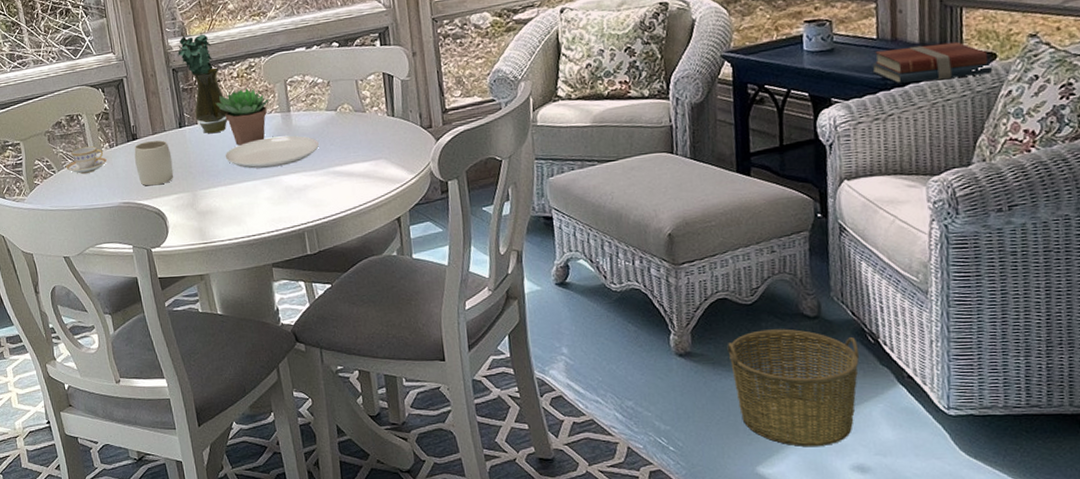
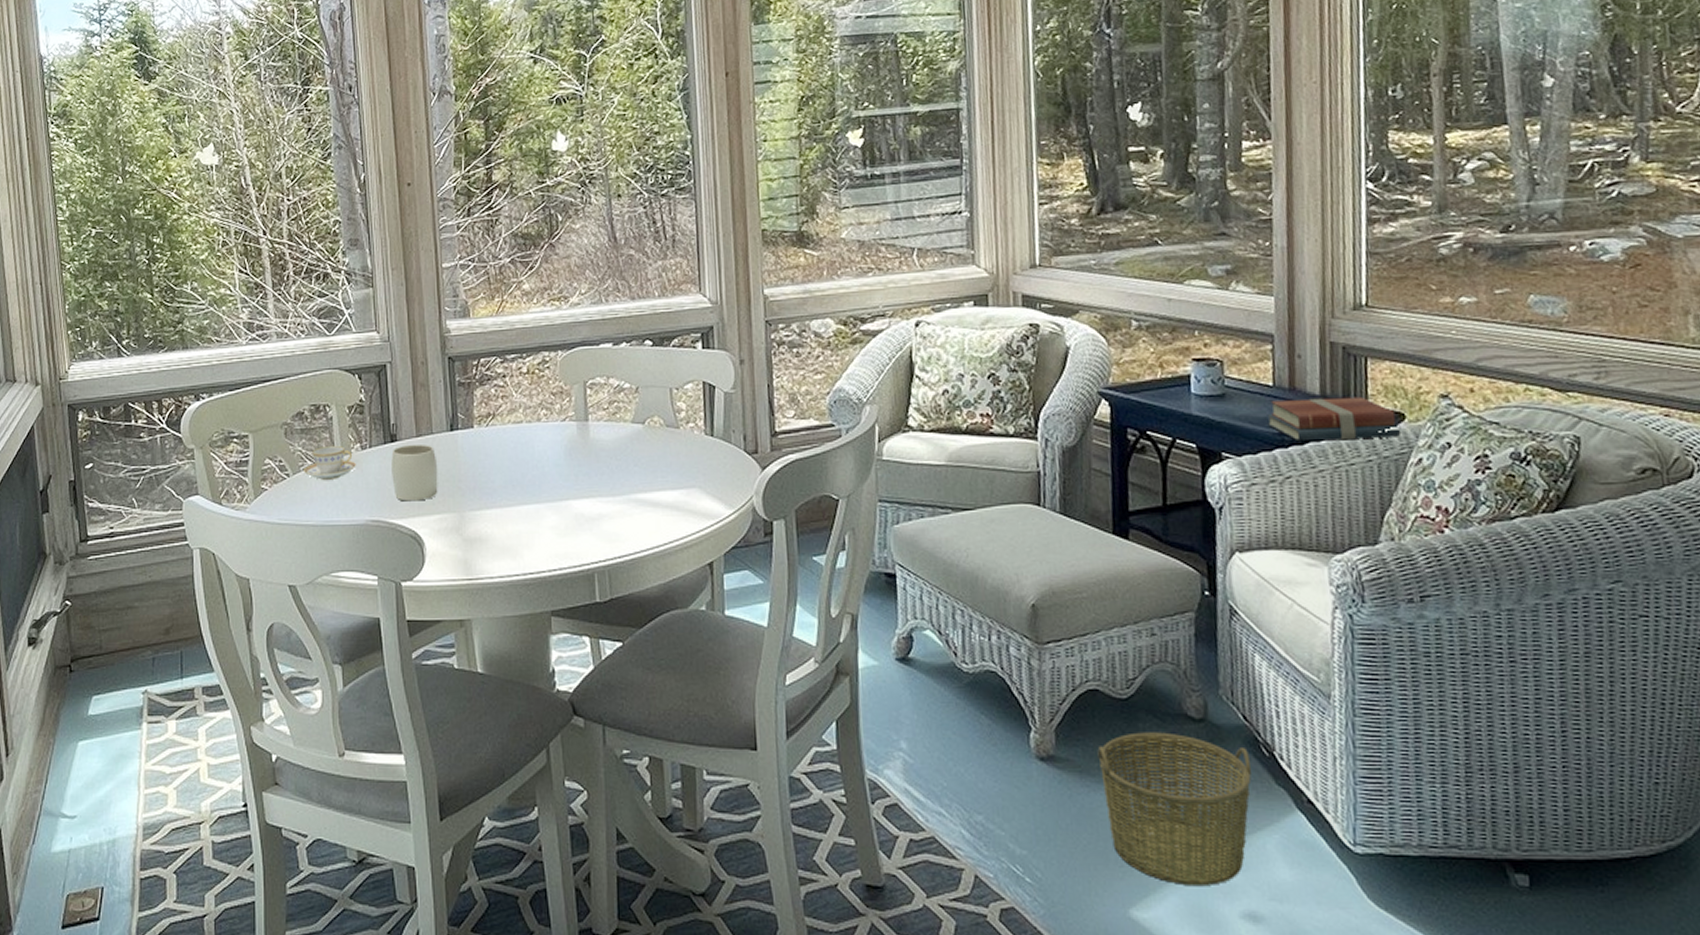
vase: present [177,32,228,134] -> none [456,312,512,441]
succulent plant: present [215,87,270,146] -> none [497,386,565,458]
plate: present [225,135,319,169] -> none [504,450,620,489]

